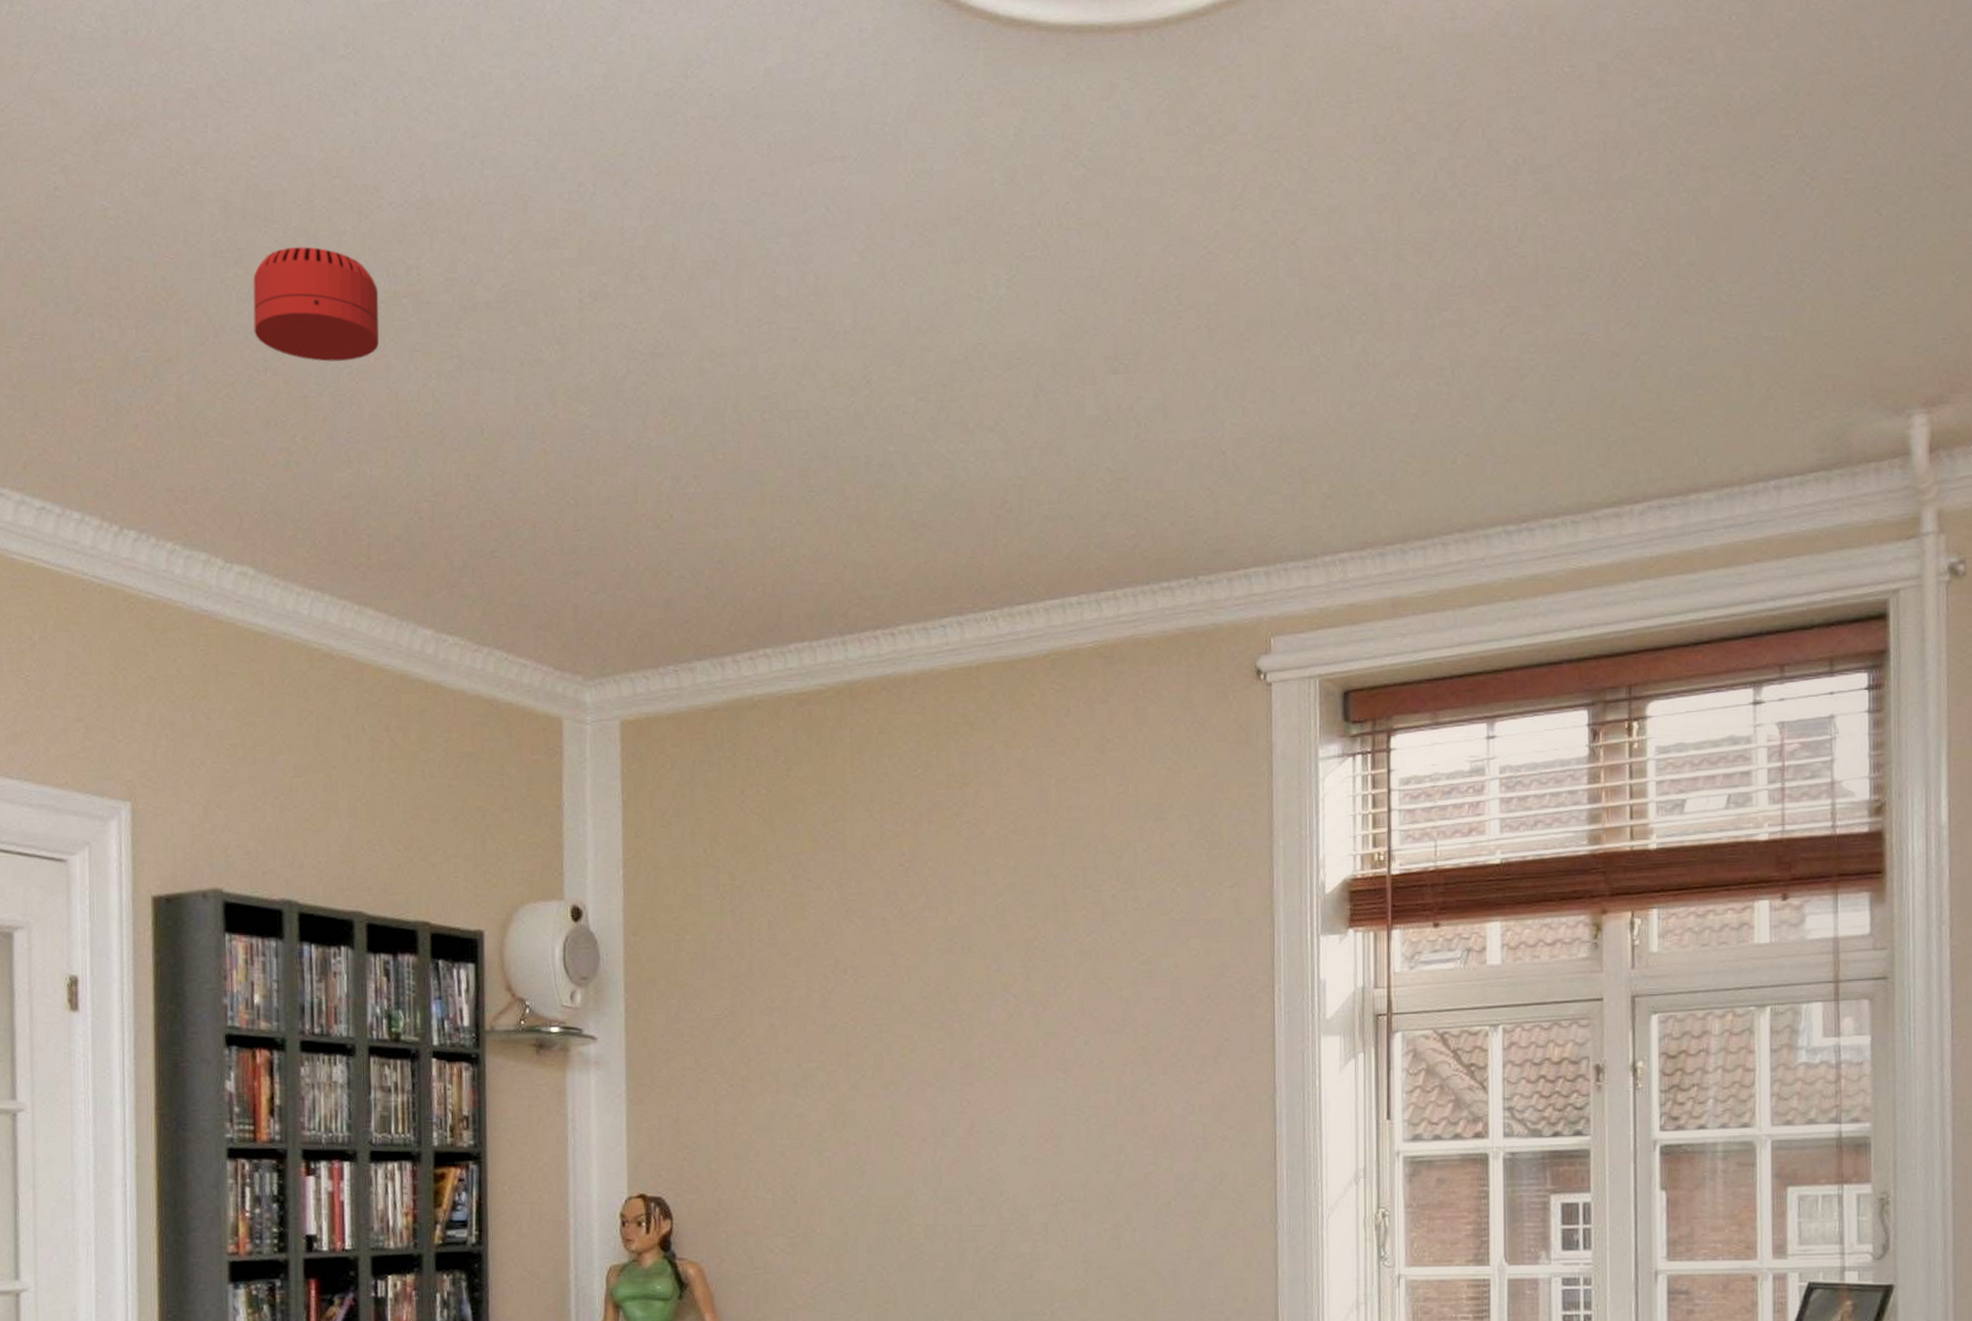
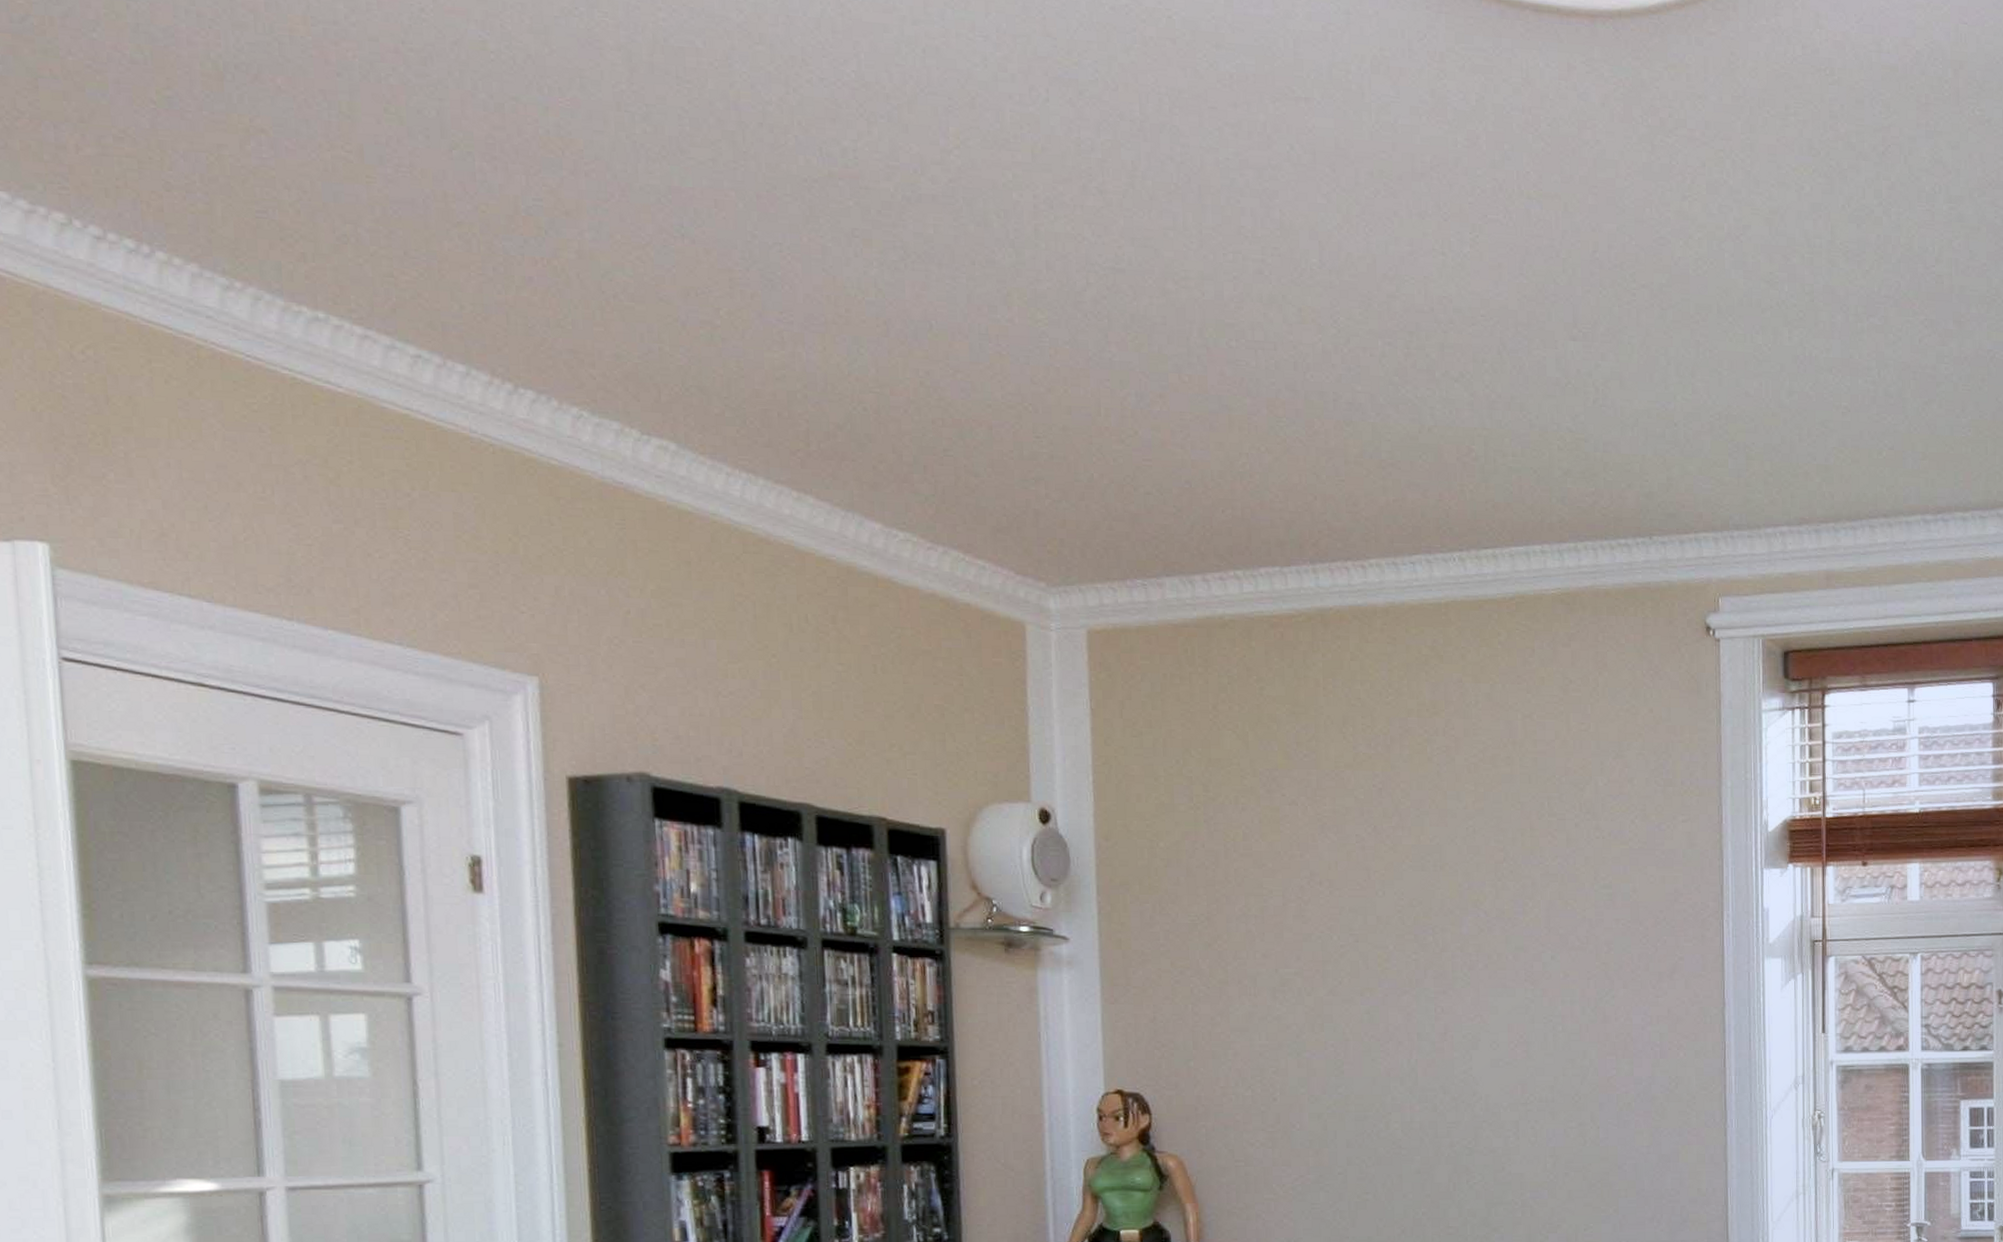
smoke detector: present [253,246,380,362] -> none [664,110,813,239]

